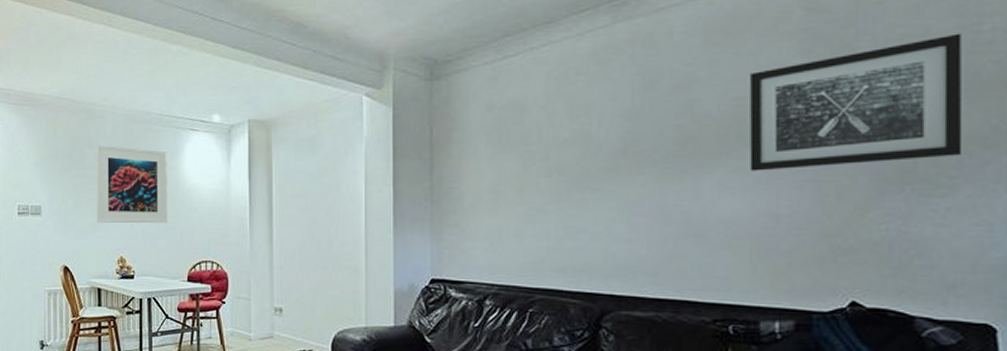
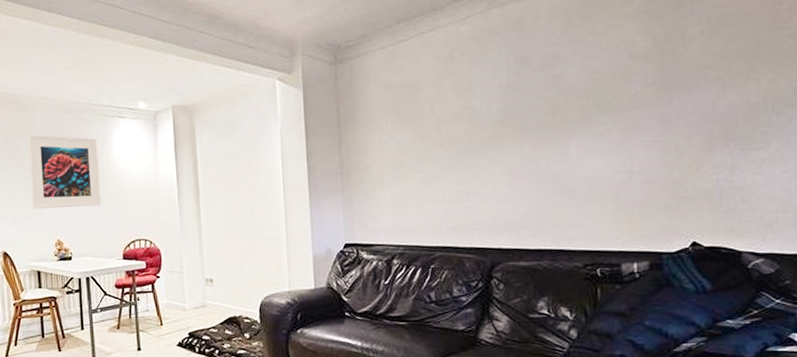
wall art: present [750,33,963,171] -> none [603,12,771,135]

